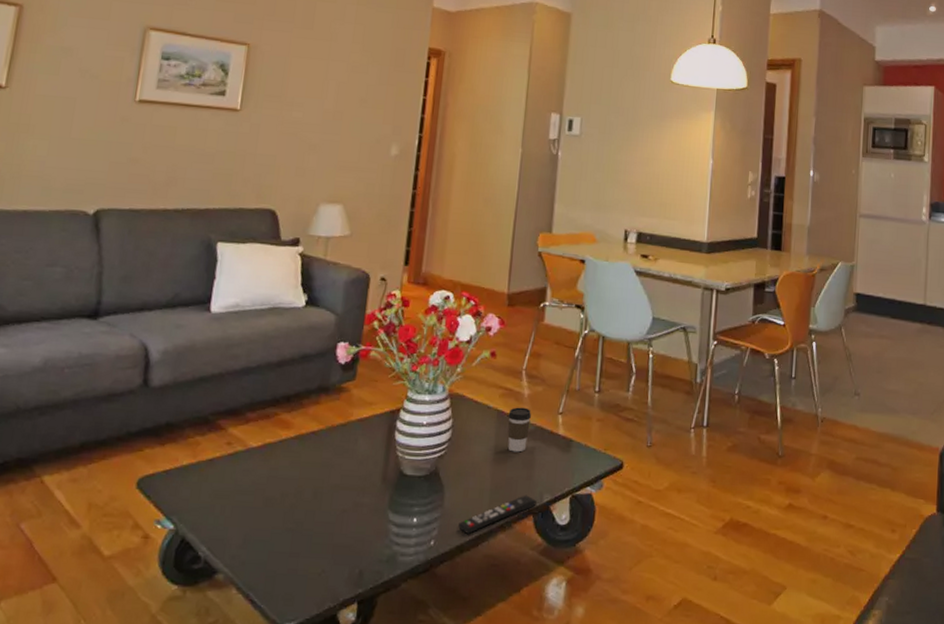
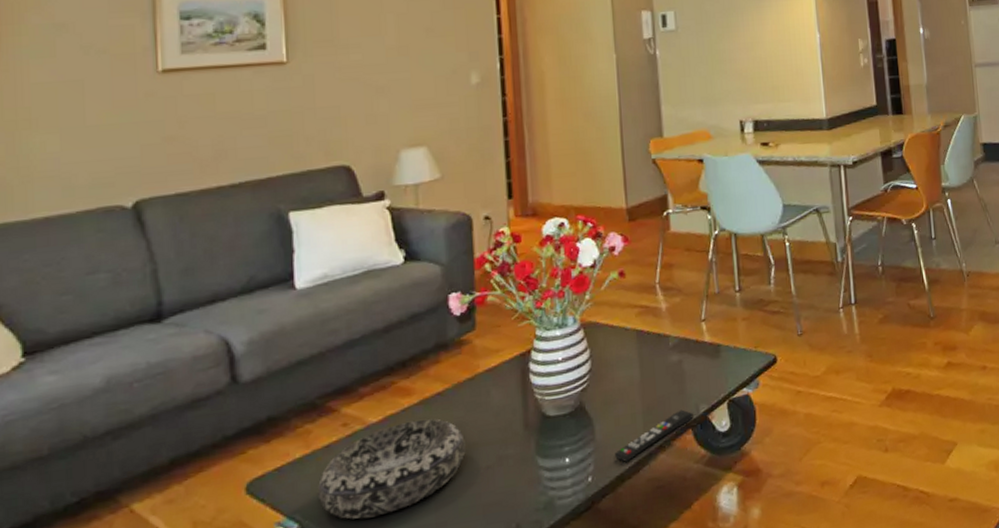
decorative bowl: none [195,452,329,535] -> present [318,419,466,519]
coffee cup: present [507,407,531,453] -> none [648,321,674,370]

